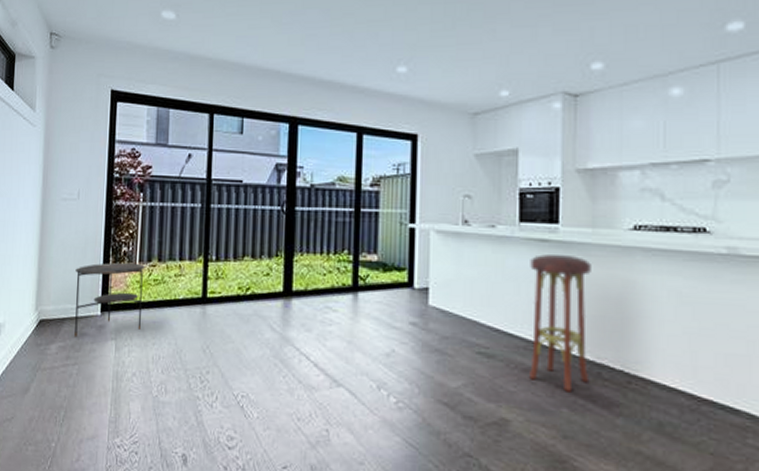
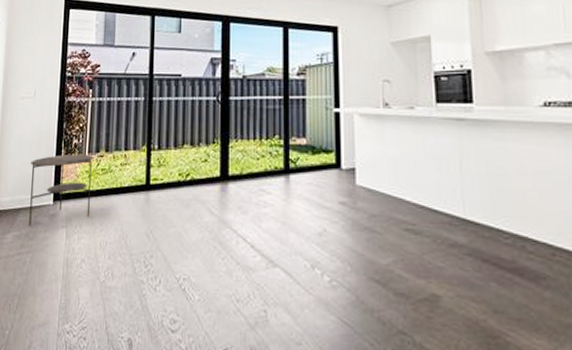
bar stool: present [530,254,591,392] -> none [449,133,515,266]

